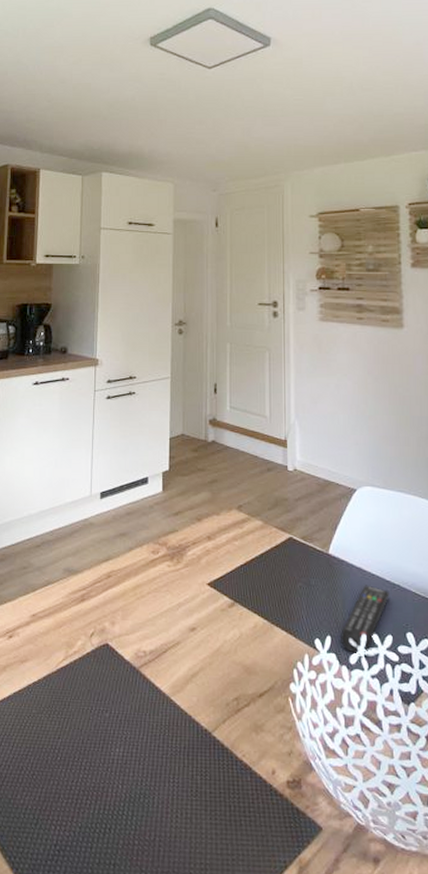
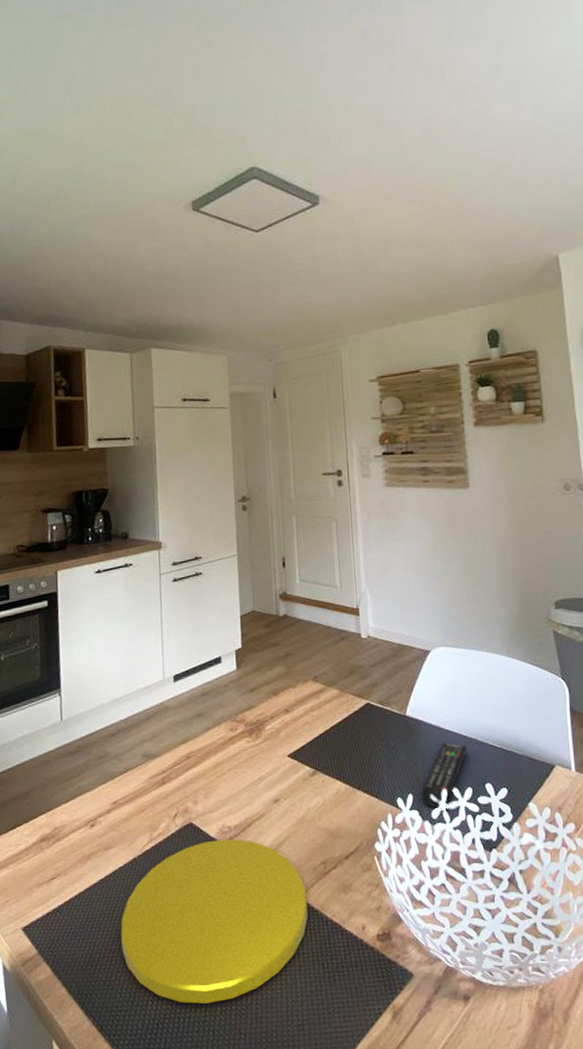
plate: none [29,664,218,835] -> present [120,839,309,1004]

